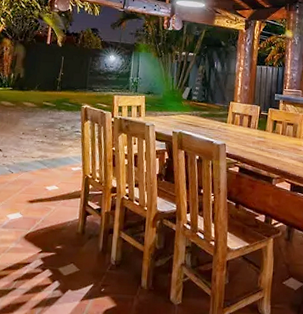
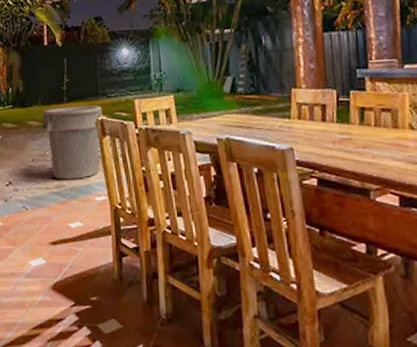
trash can: none [34,94,88,152] -> present [41,105,103,180]

